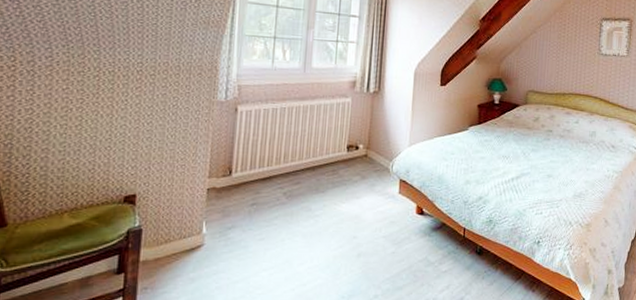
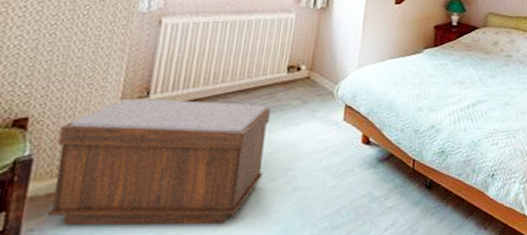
bench: none [156,177,334,285] -> present [46,98,270,226]

